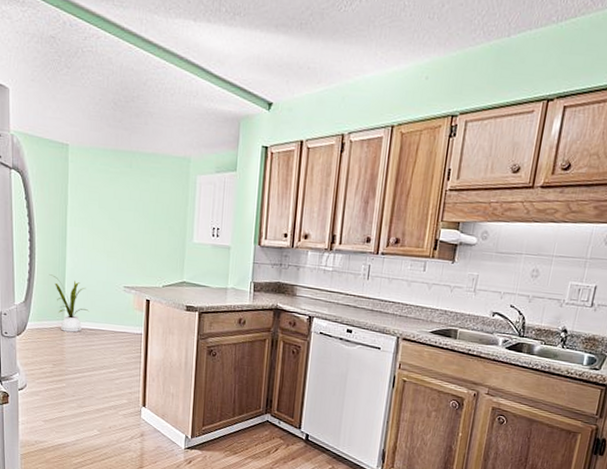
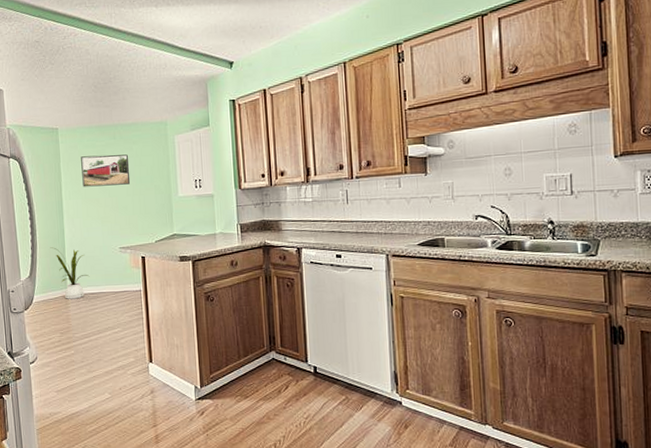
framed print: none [90,181,144,221] -> present [81,154,131,187]

